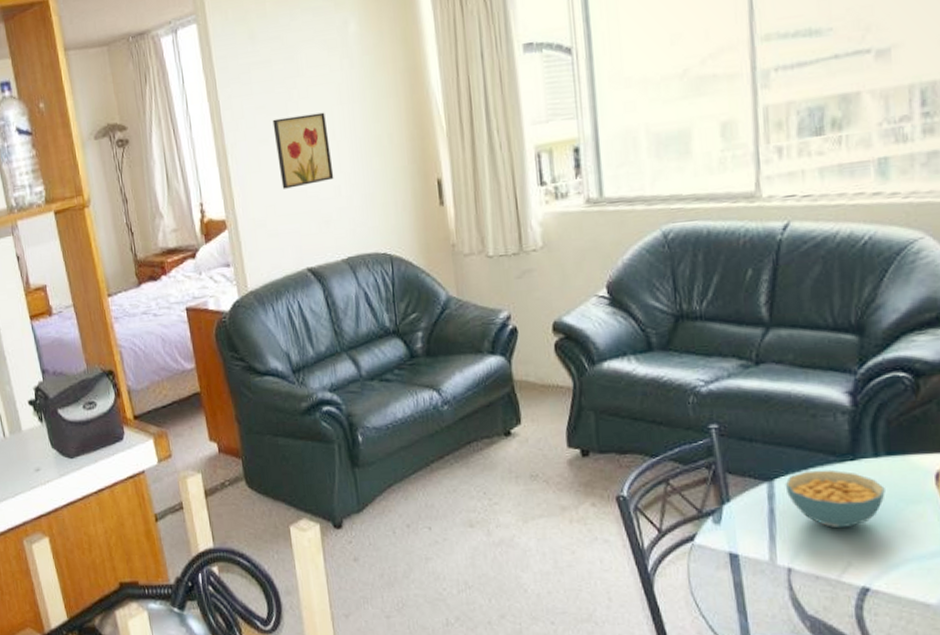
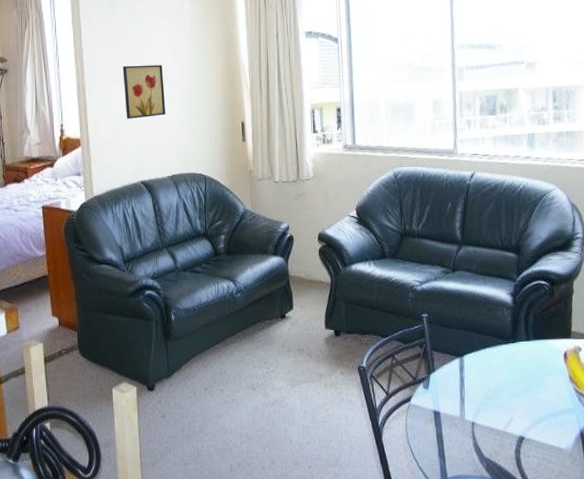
cereal bowl: present [785,469,885,529] -> none [470,349,534,393]

